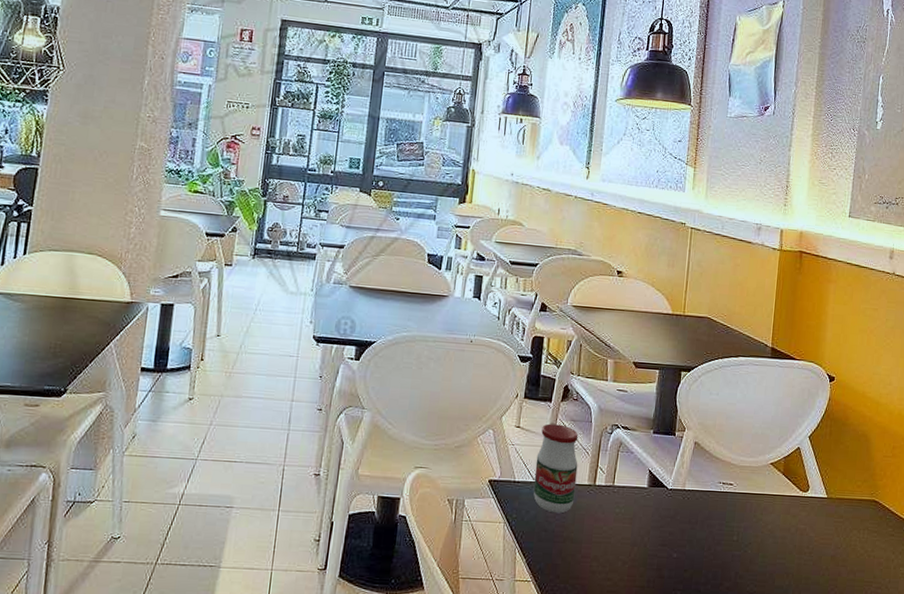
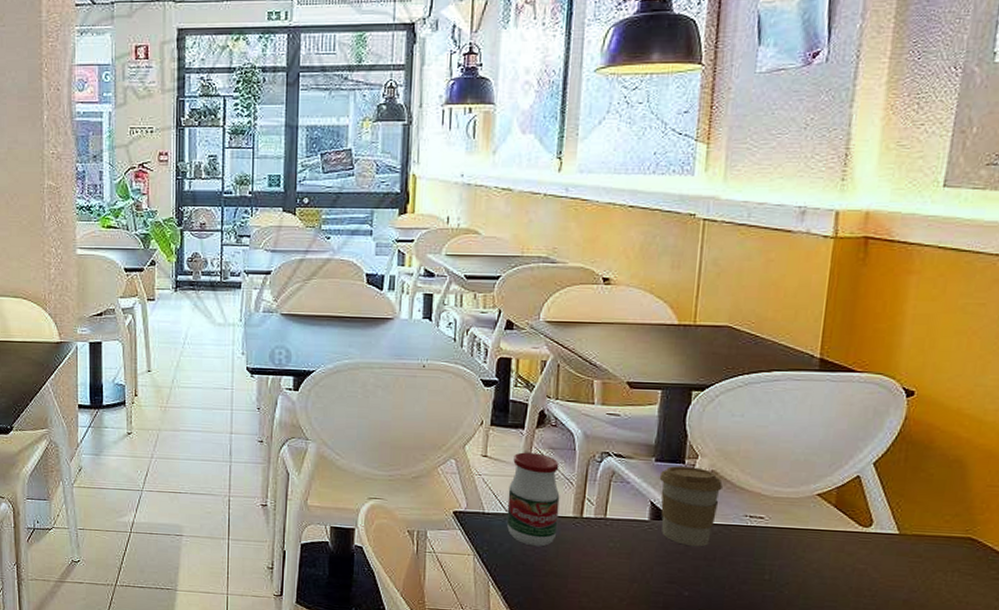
coffee cup: none [656,438,703,512] -> present [659,466,723,547]

